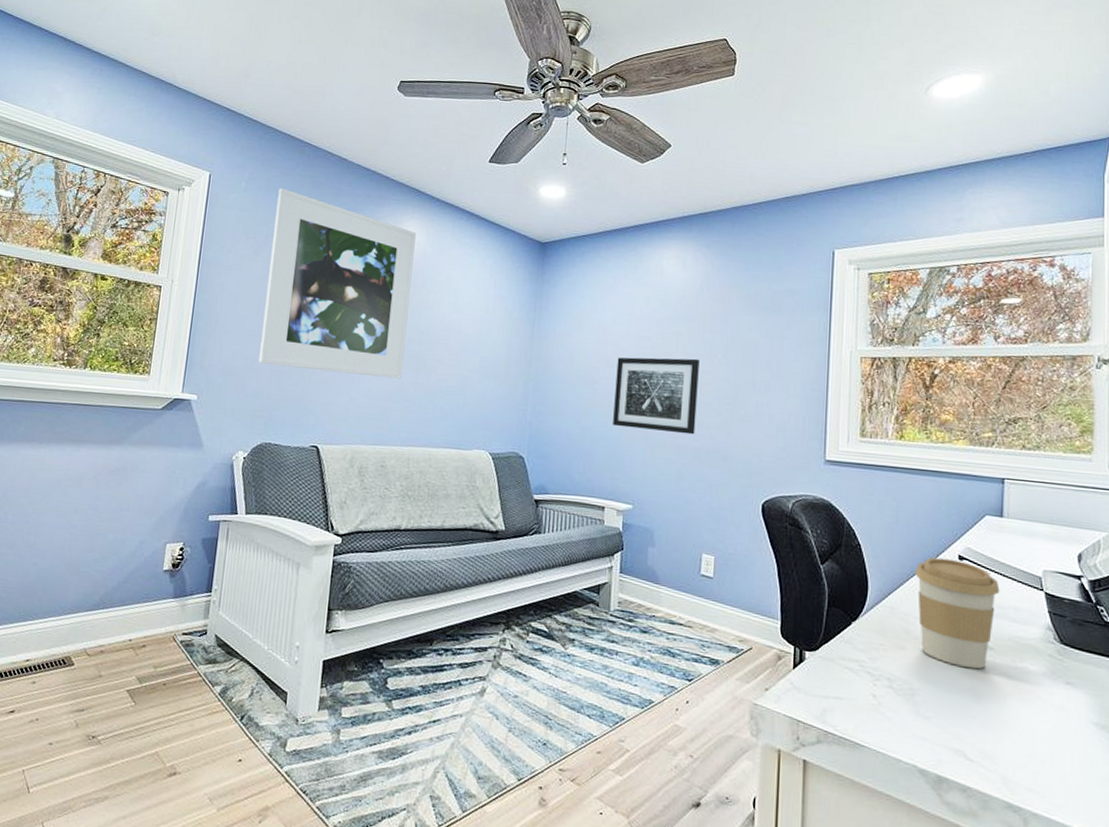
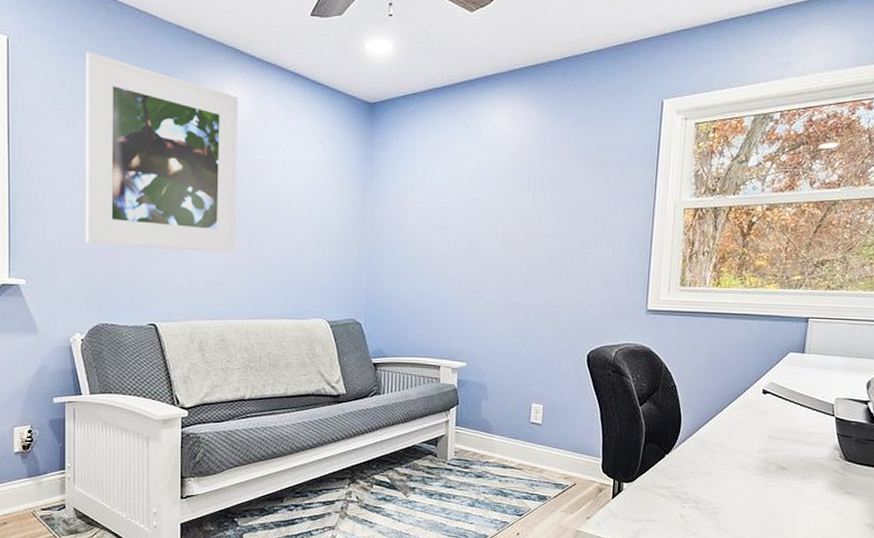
wall art: present [613,357,700,435] -> none [446,217,530,293]
coffee cup: present [915,557,1000,670] -> none [723,393,797,487]

